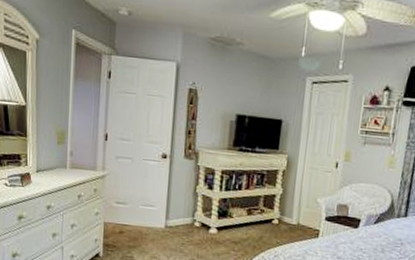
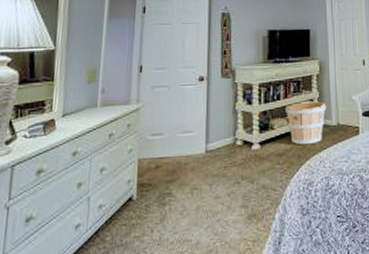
wooden bucket: none [246,195,289,239] -> present [286,100,327,146]

